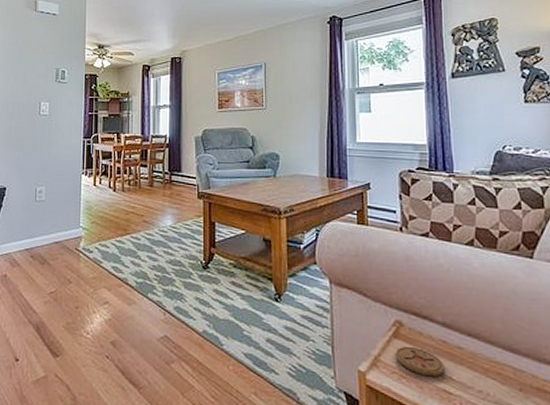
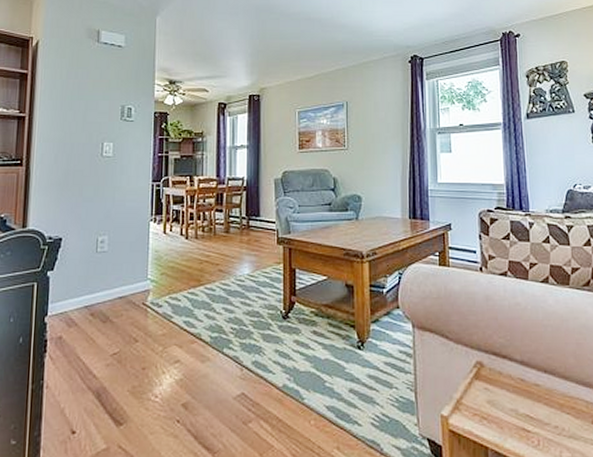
coaster: present [395,346,446,377] -> none [476,387,524,416]

